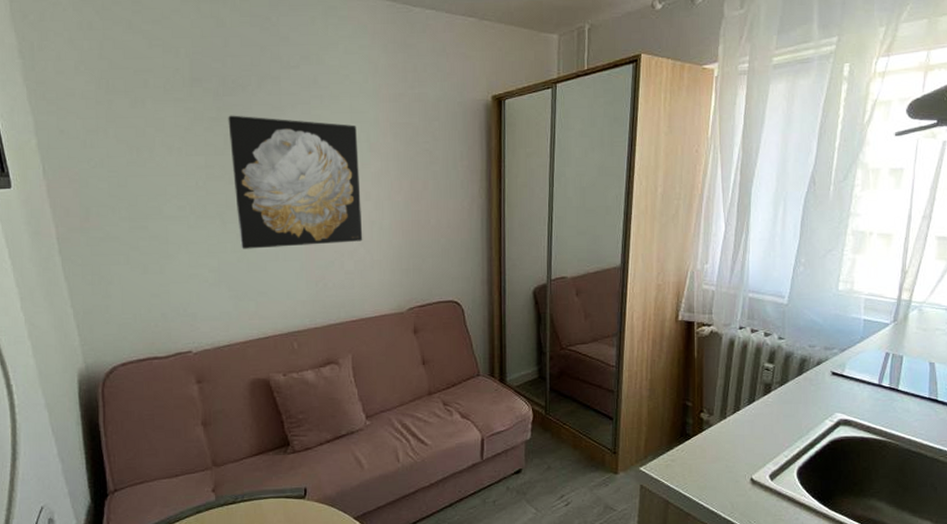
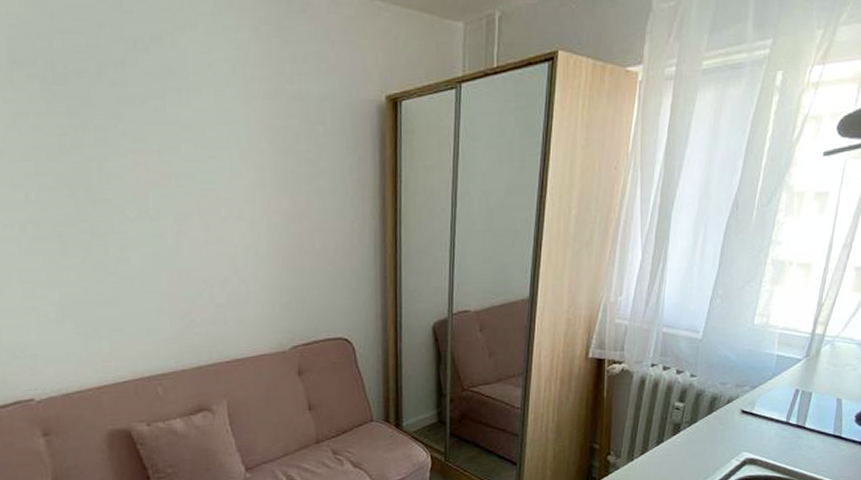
wall art: present [228,115,363,249] -> none [61,110,236,278]

